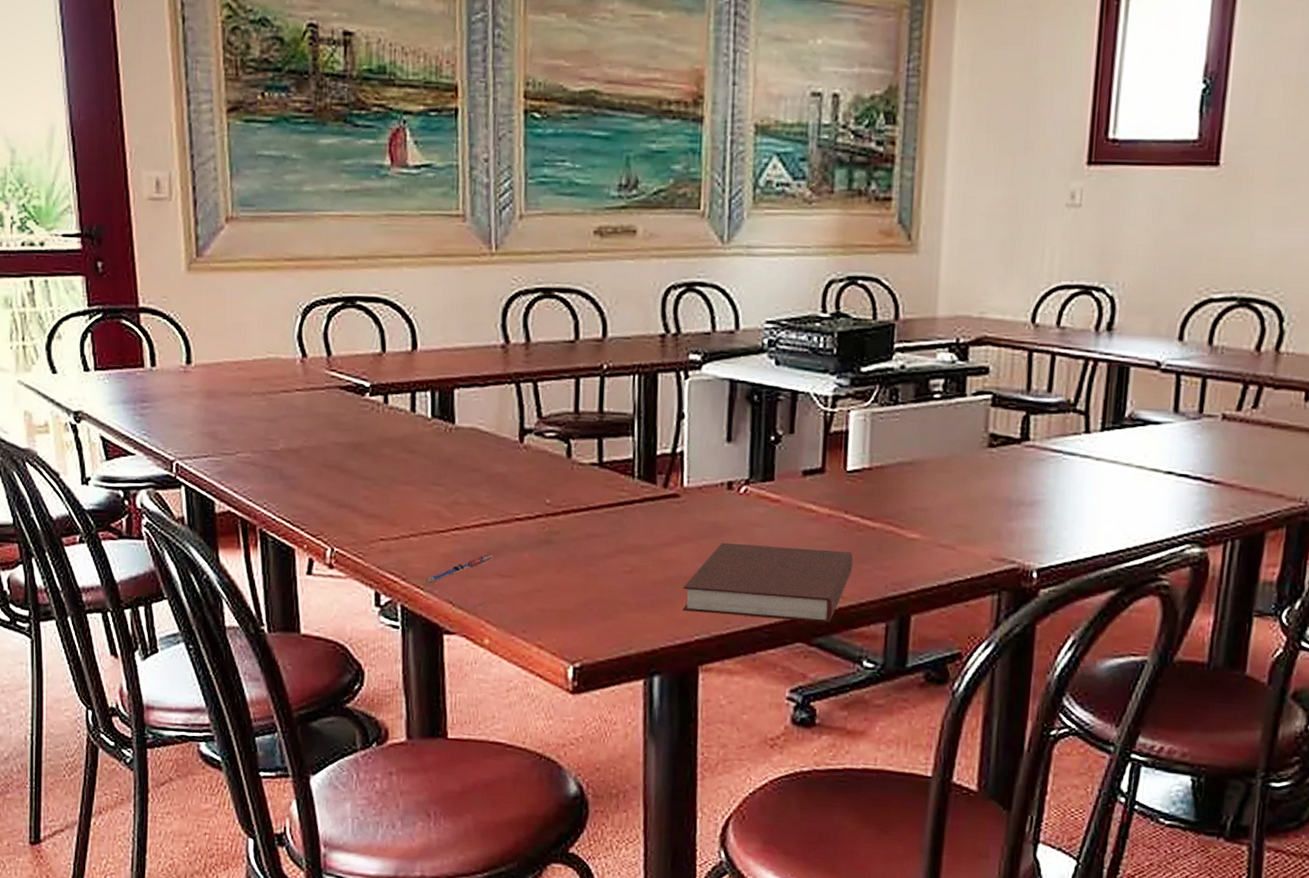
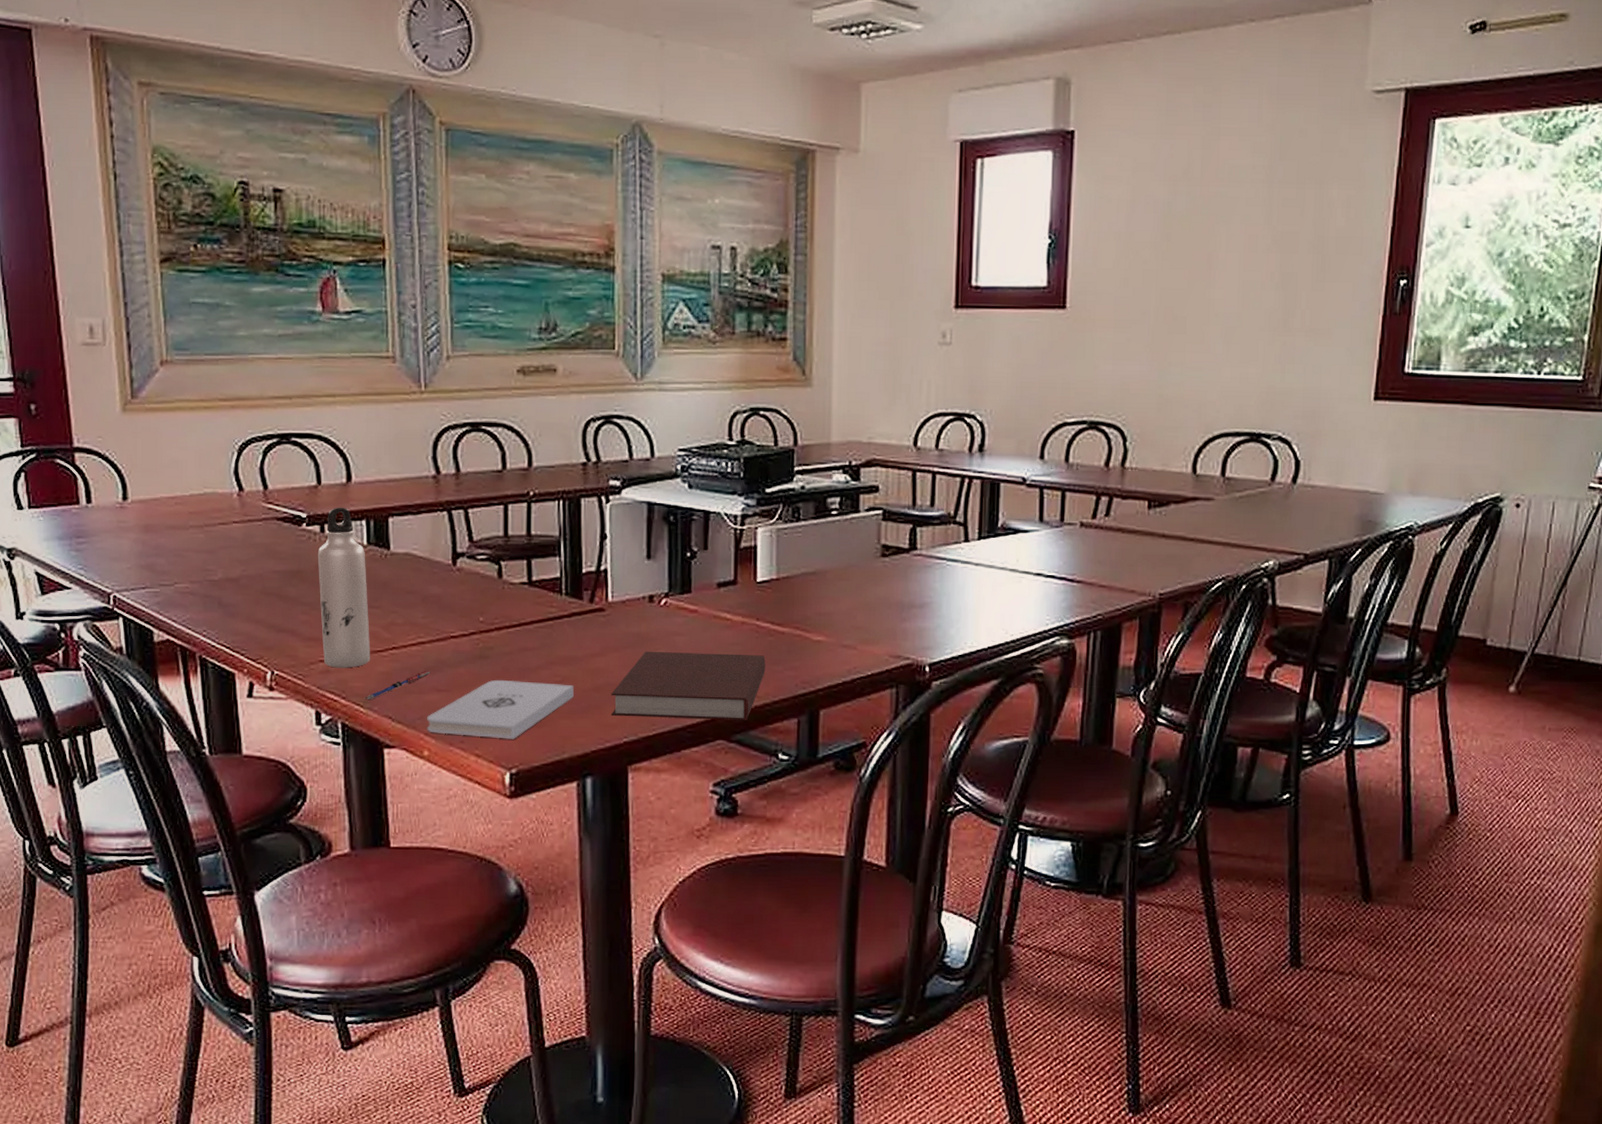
water bottle: none [380,376,433,548] -> present [317,507,371,668]
notepad: none [488,566,644,631] -> present [427,679,574,739]

